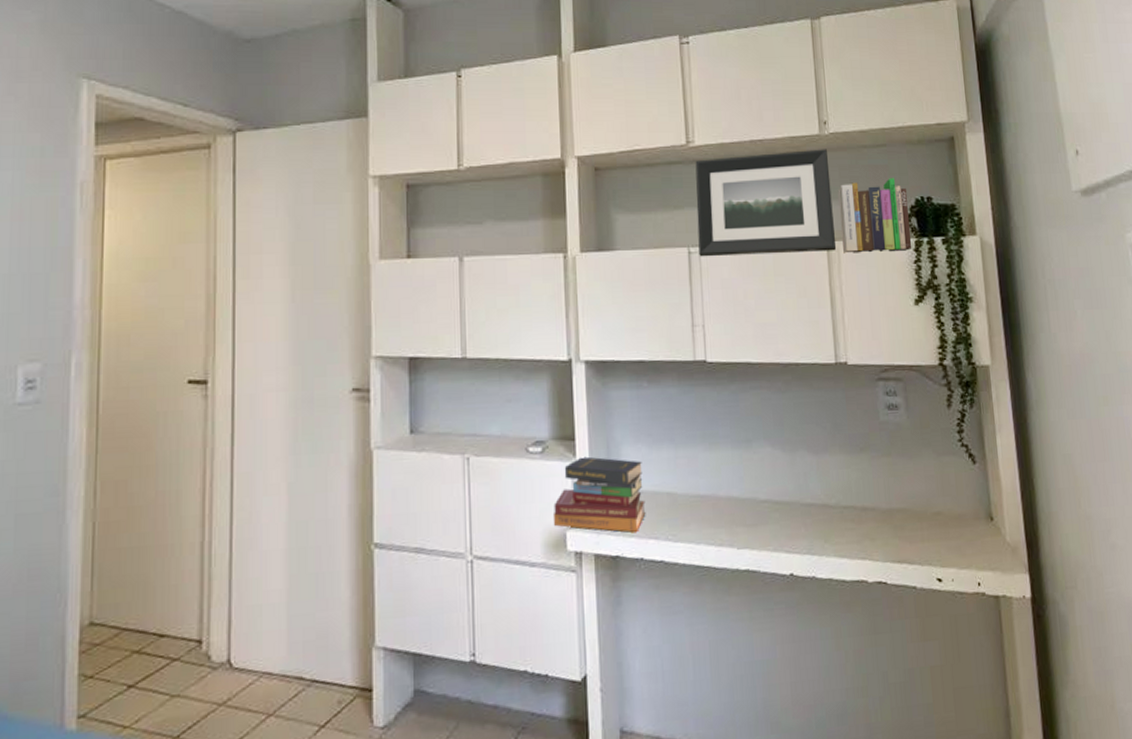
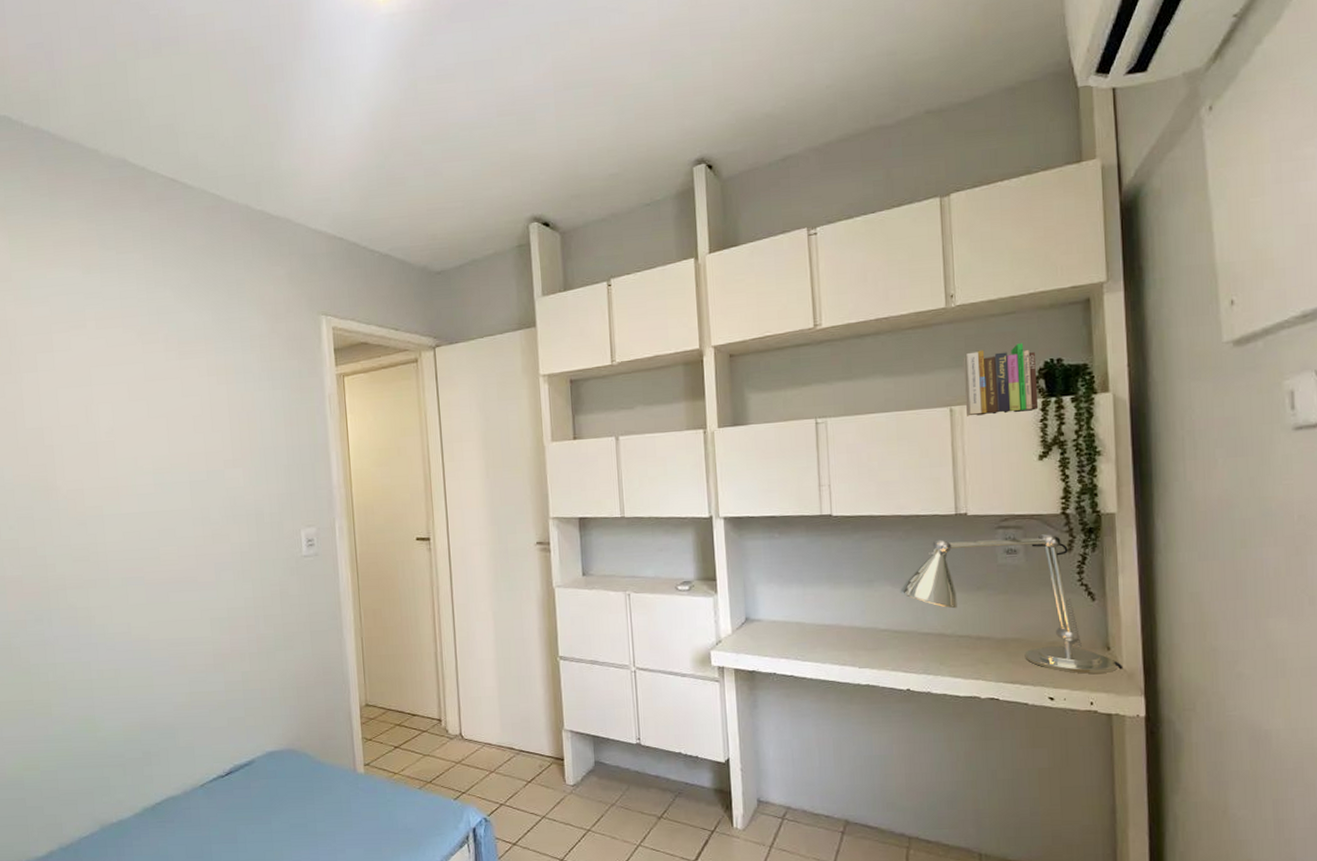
books: present [552,456,646,533] -> none [699,593,778,653]
picture frame: present [695,149,837,257] -> none [822,321,960,427]
desk lamp: none [780,387,1006,549] -> present [900,534,1122,674]

